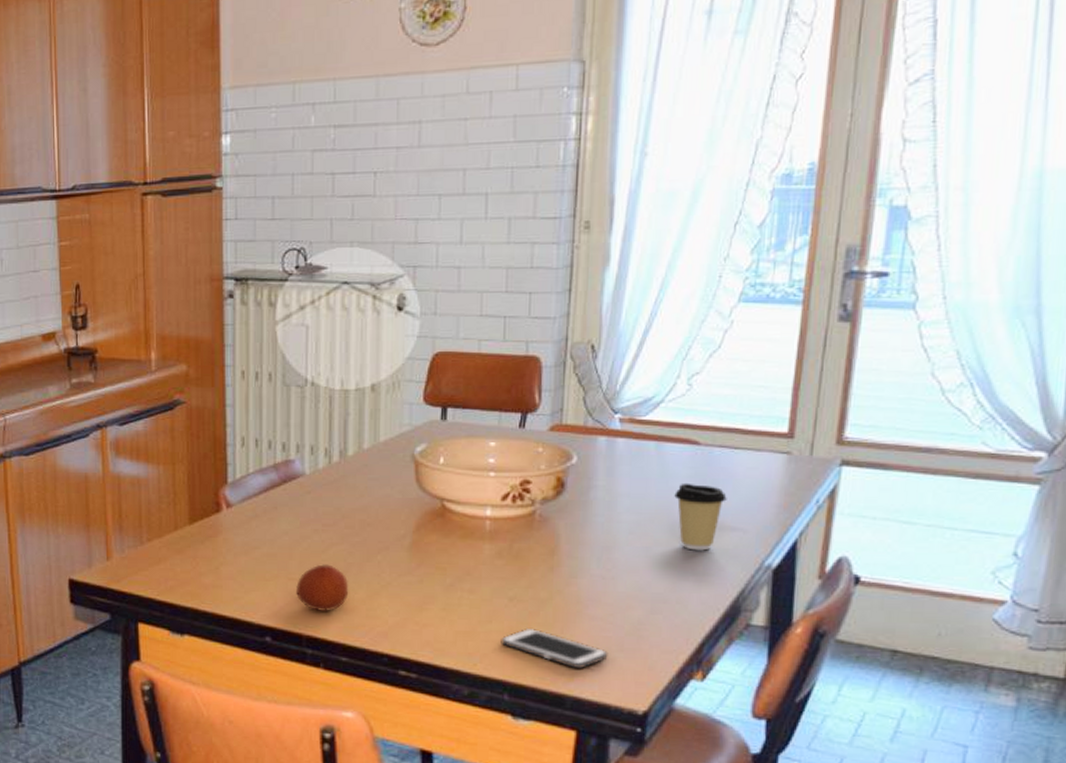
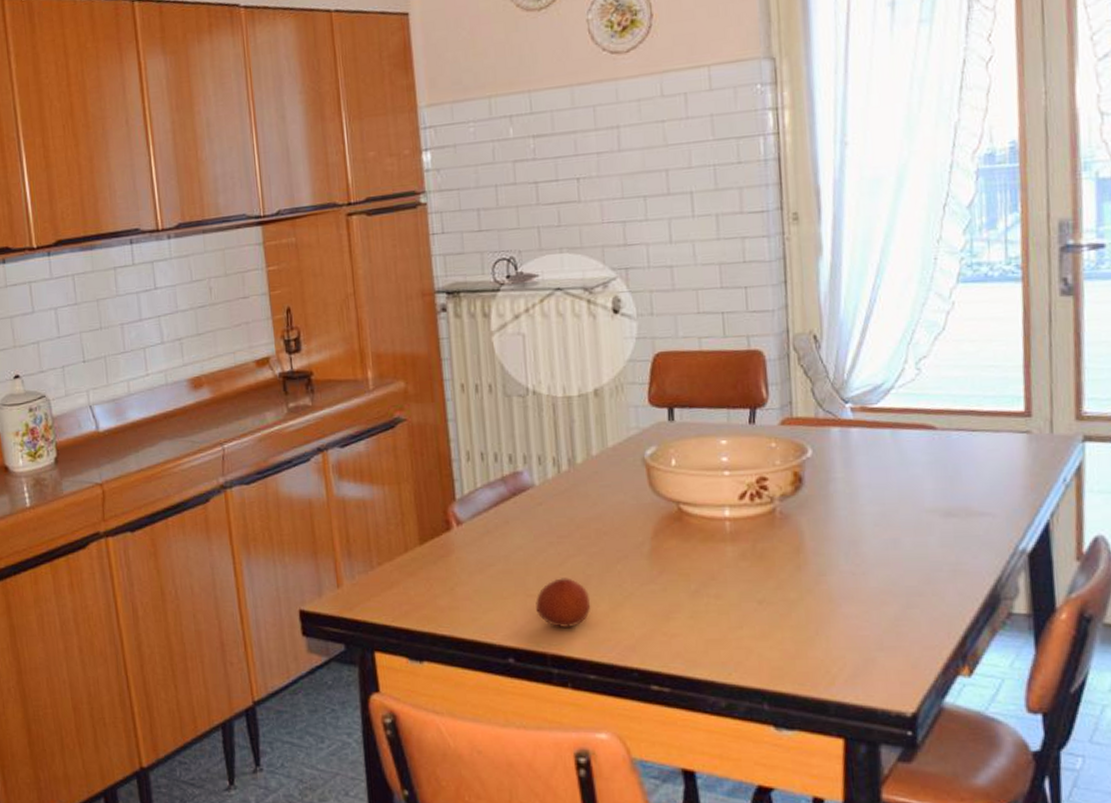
cell phone: present [501,627,608,668] -> none [754,631,868,671]
coffee cup: present [674,482,727,551] -> none [916,469,971,539]

